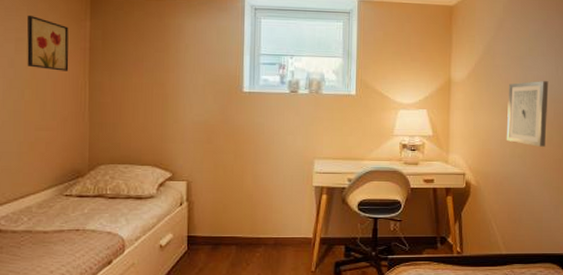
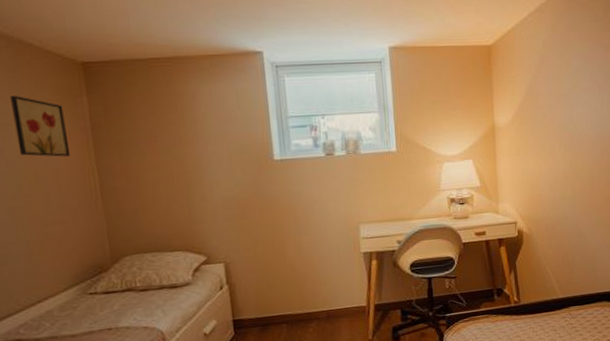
wall art: present [507,81,549,147] -> none [554,118,595,187]

